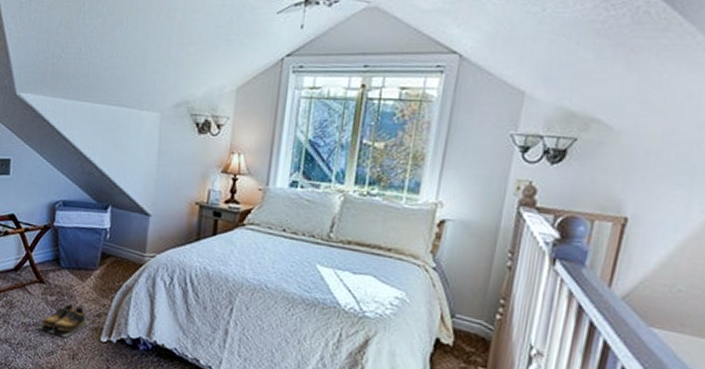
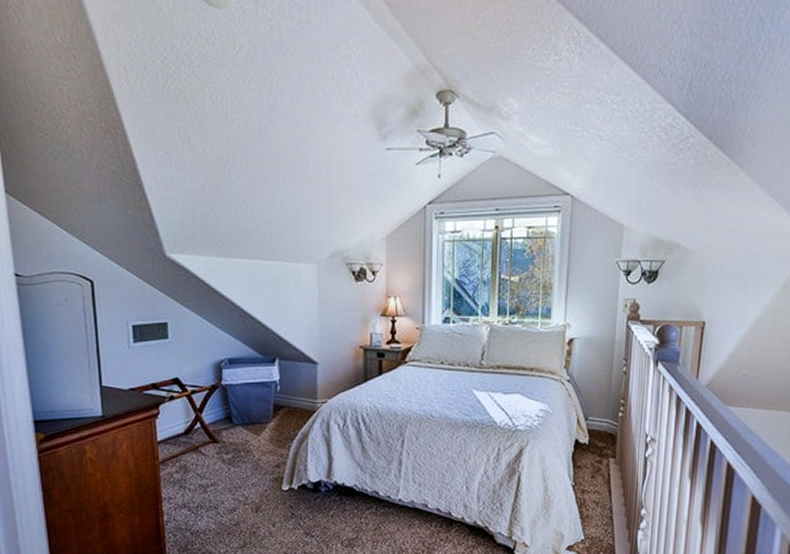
shoes: present [36,304,92,338] -> none [215,459,272,493]

